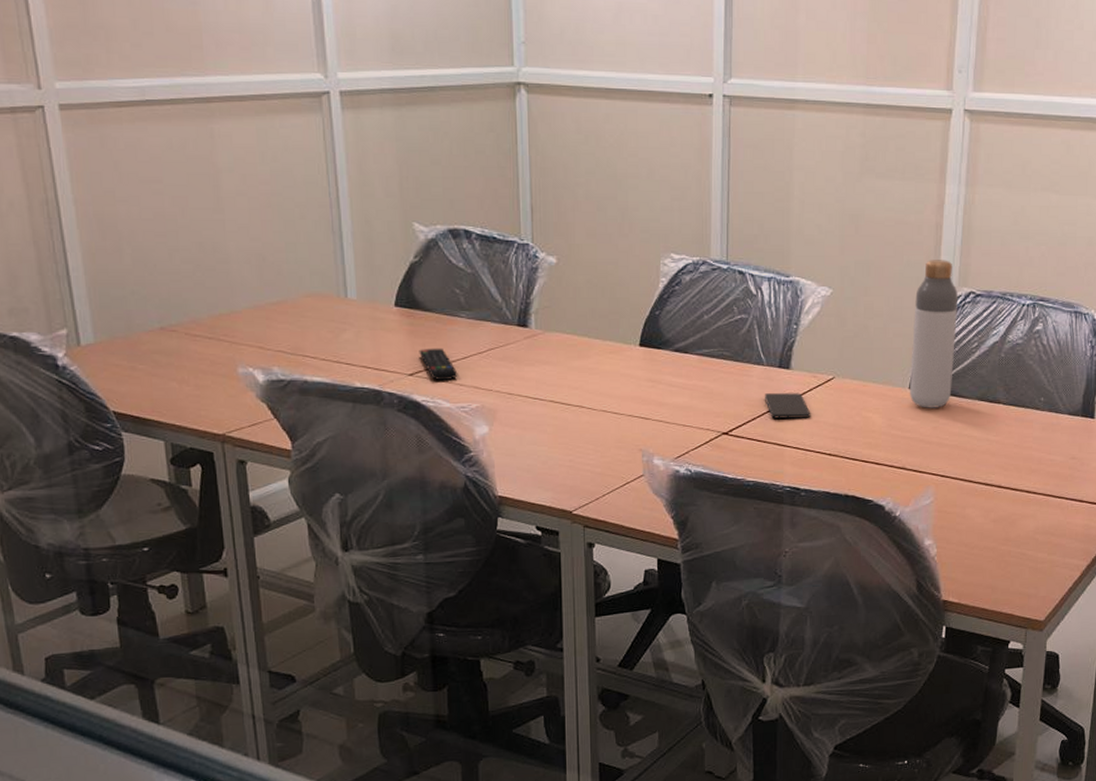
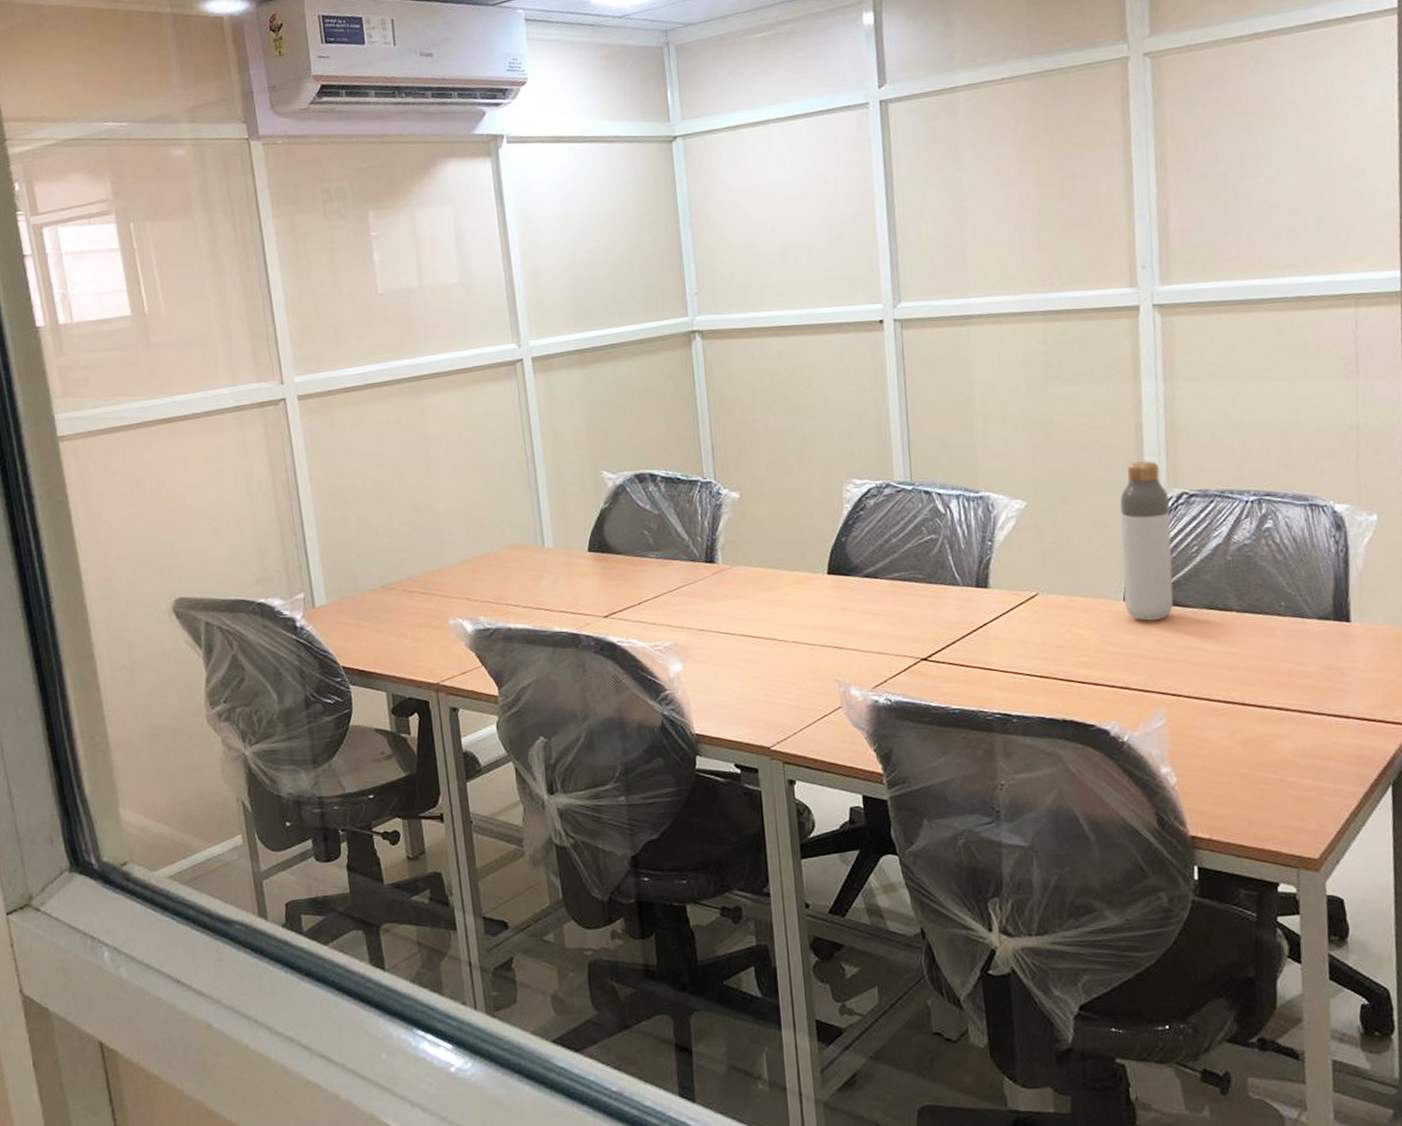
remote control: present [419,348,458,381] -> none [612,588,651,621]
smartphone: present [765,393,811,419] -> none [963,612,1016,641]

